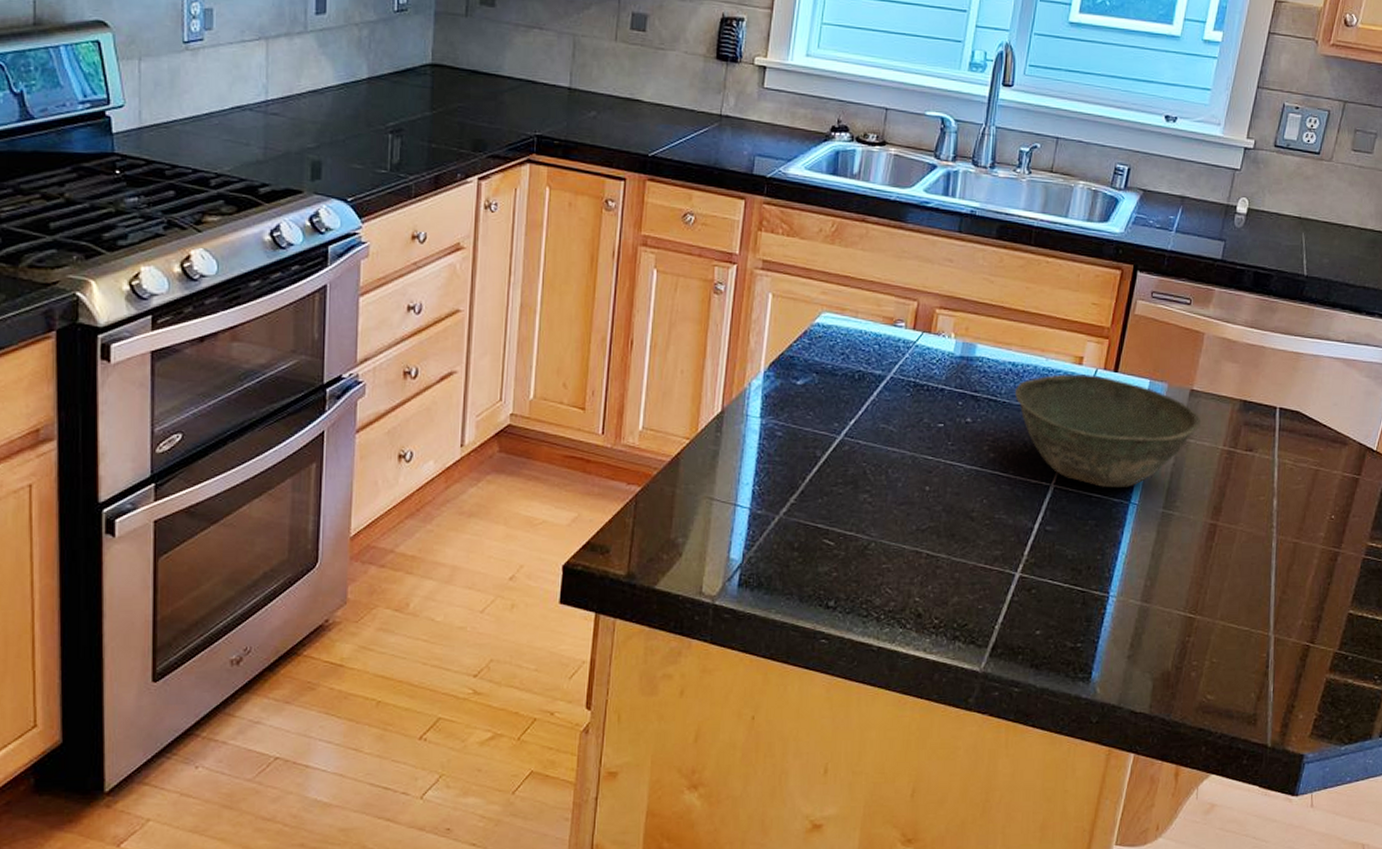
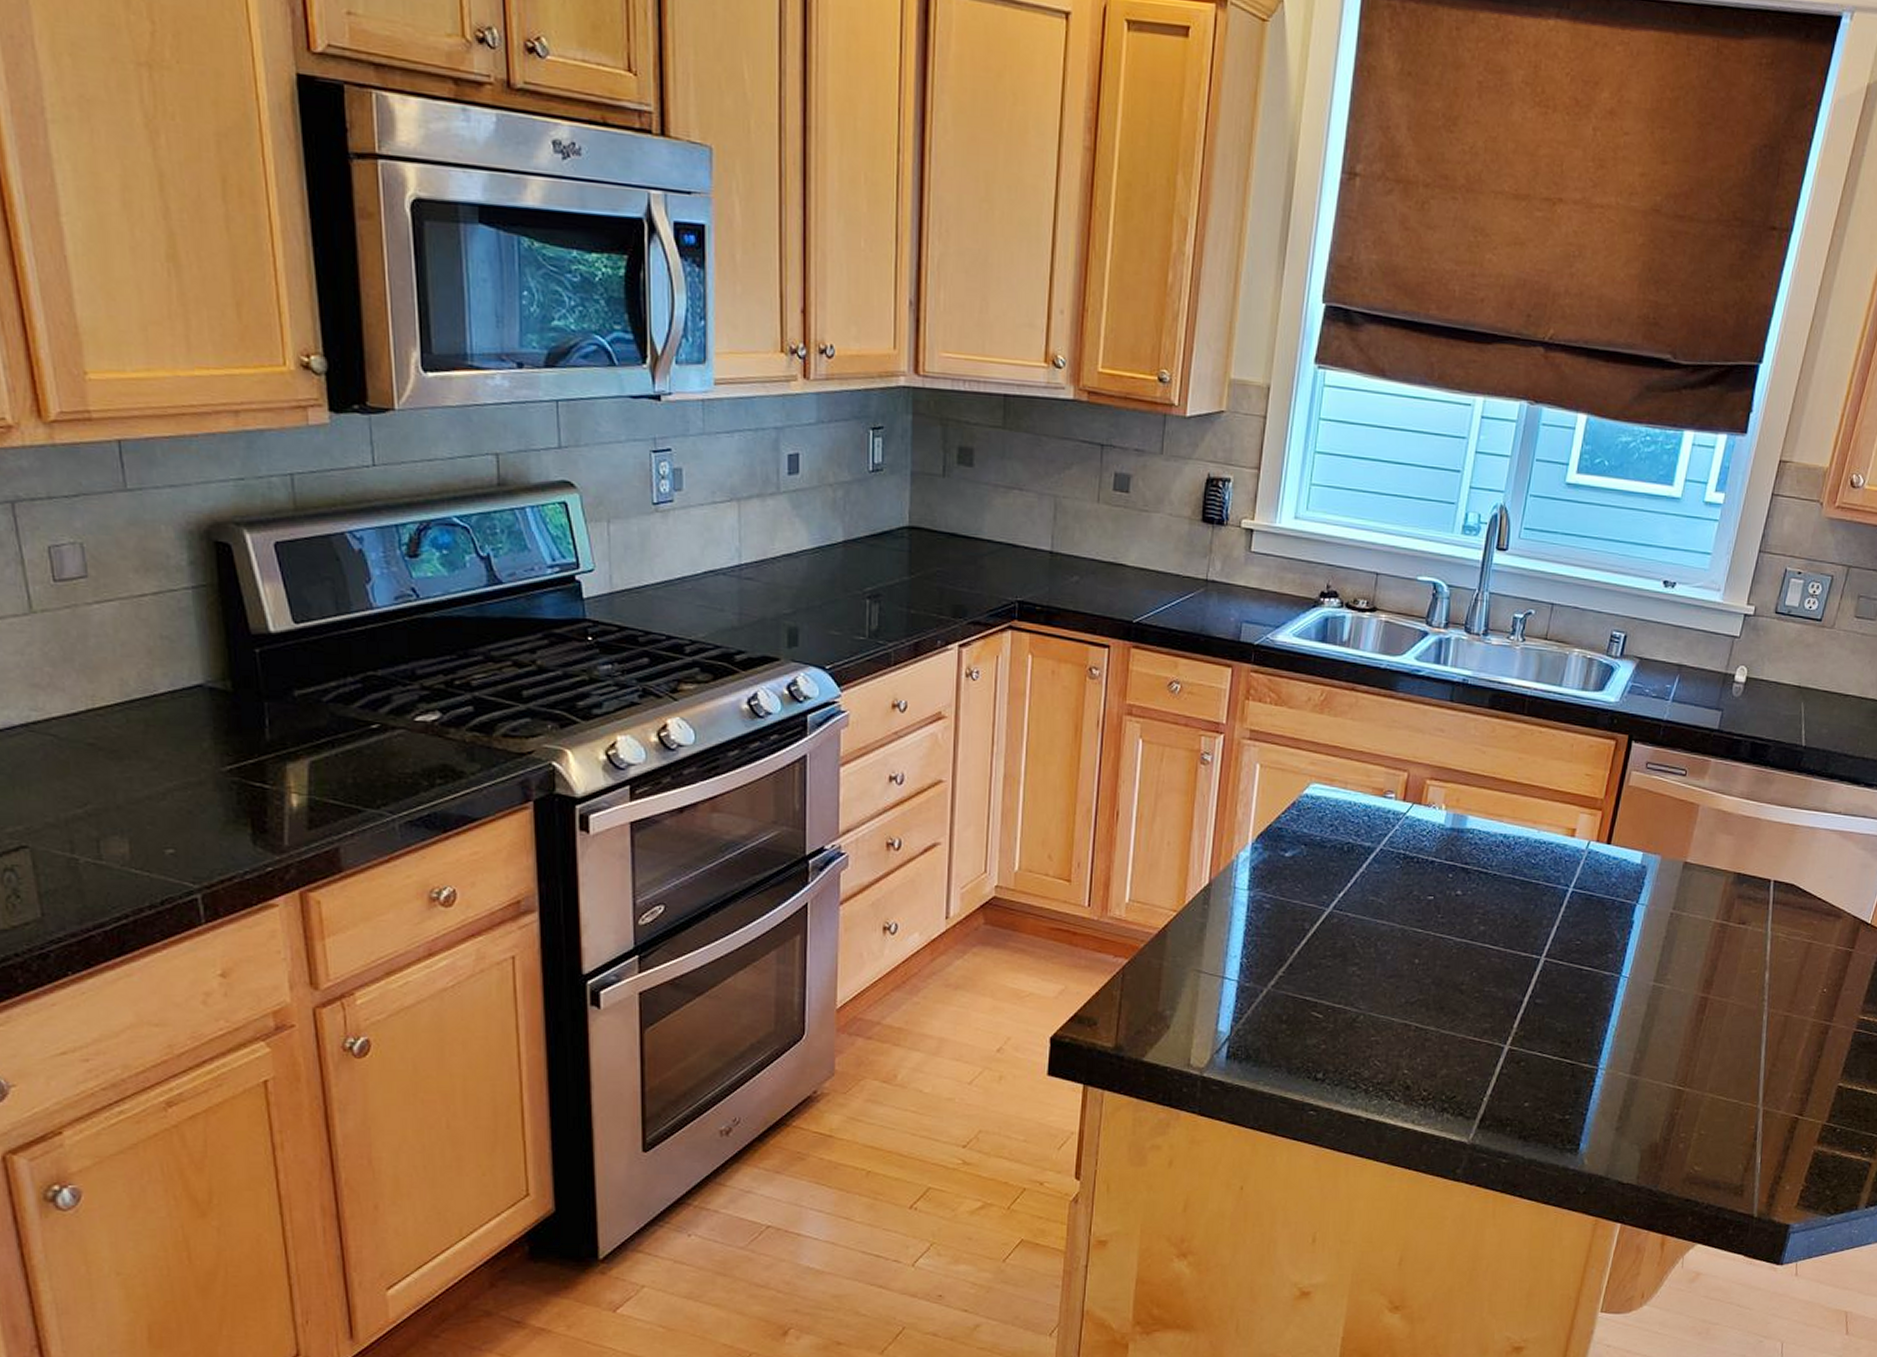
bowl: present [1015,373,1201,487] -> none [1506,845,1694,960]

